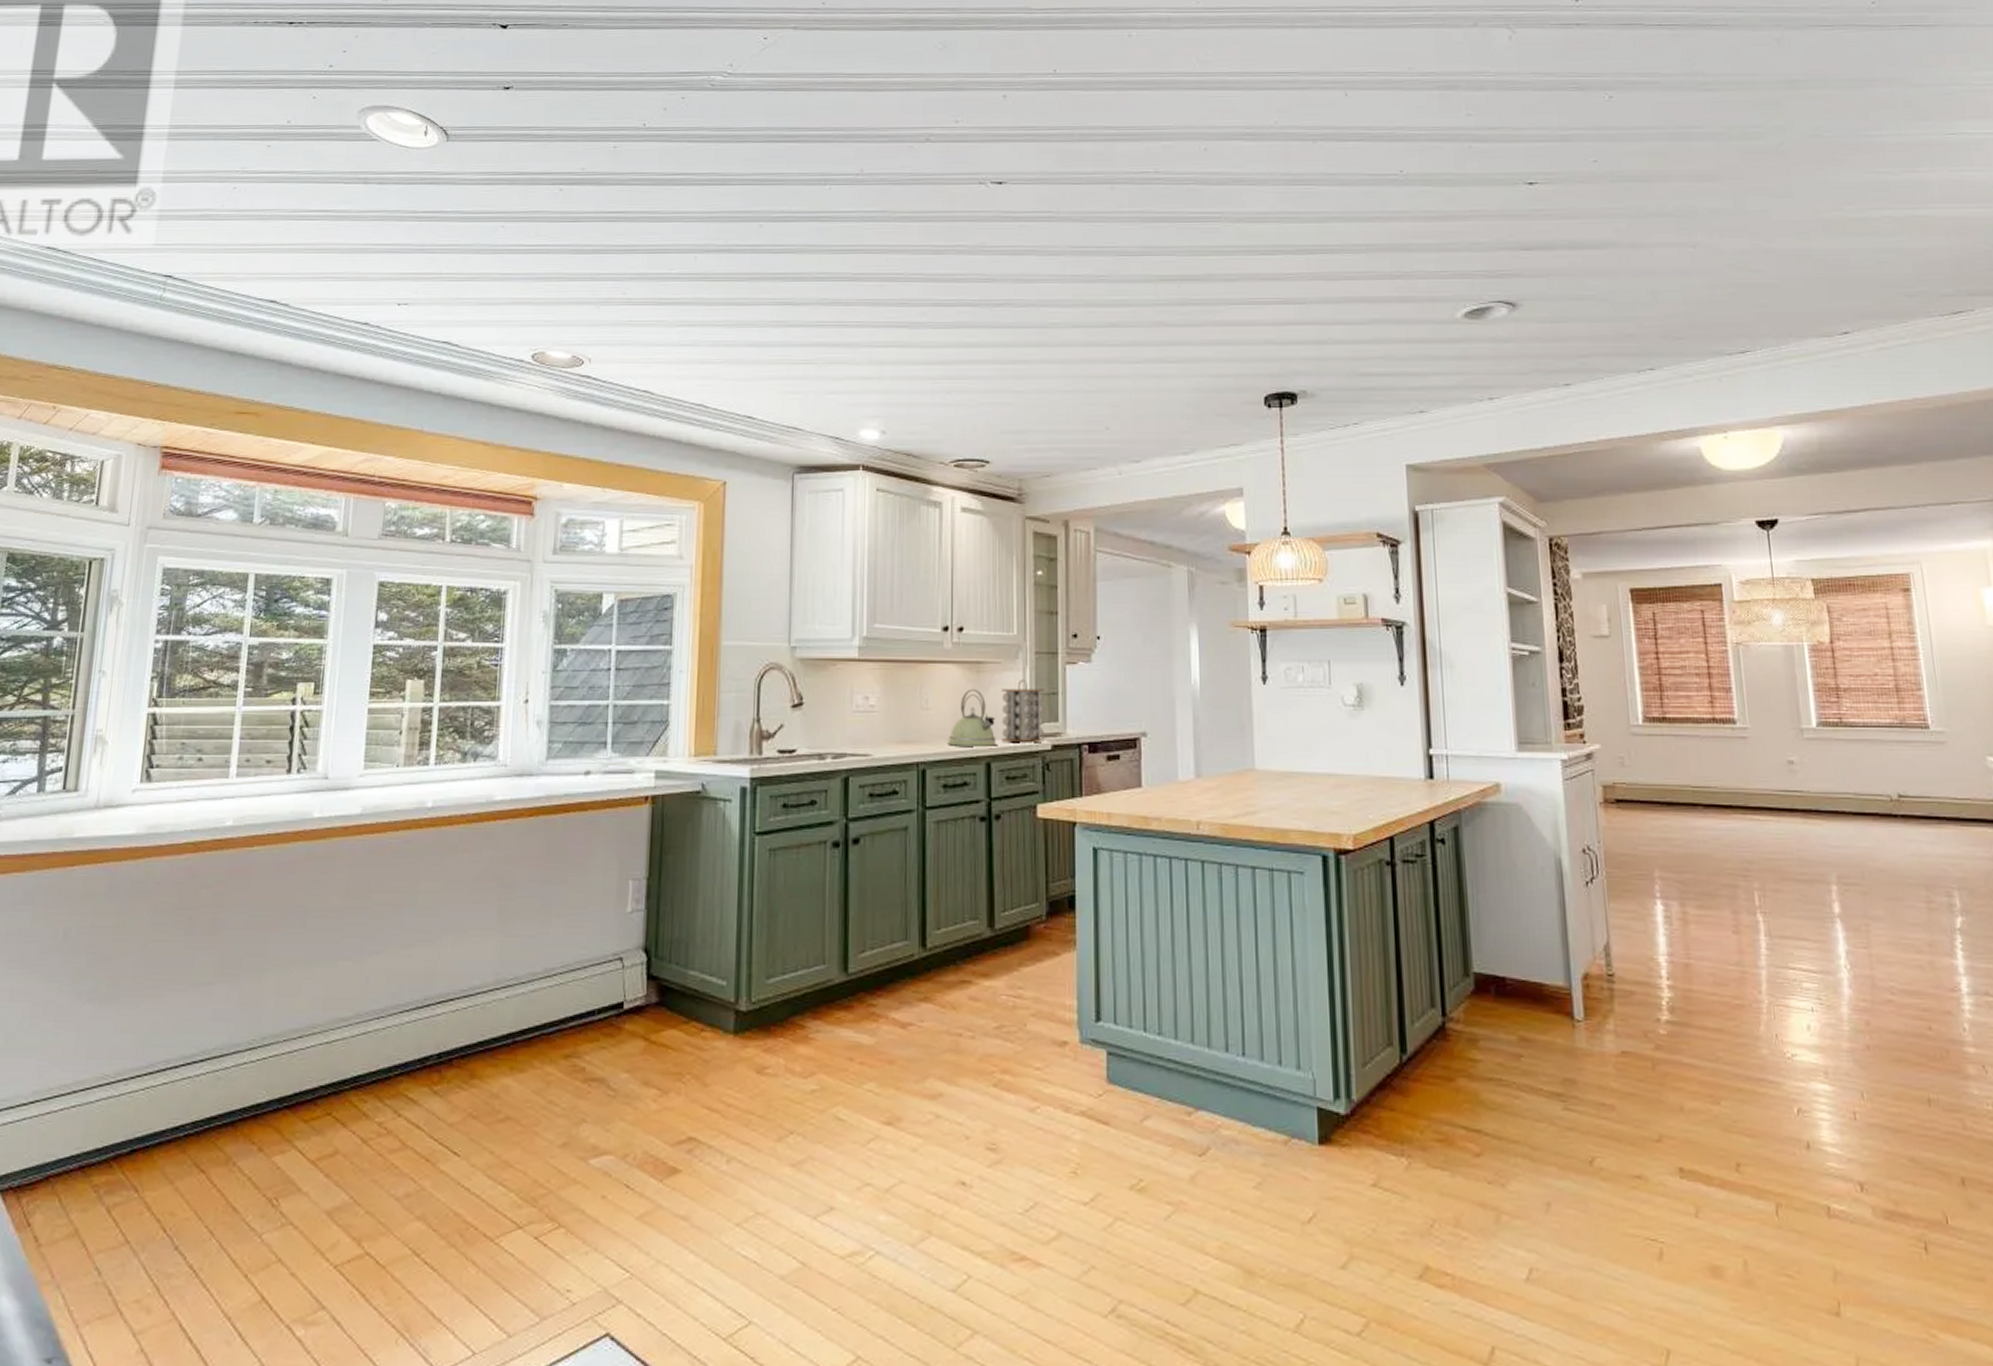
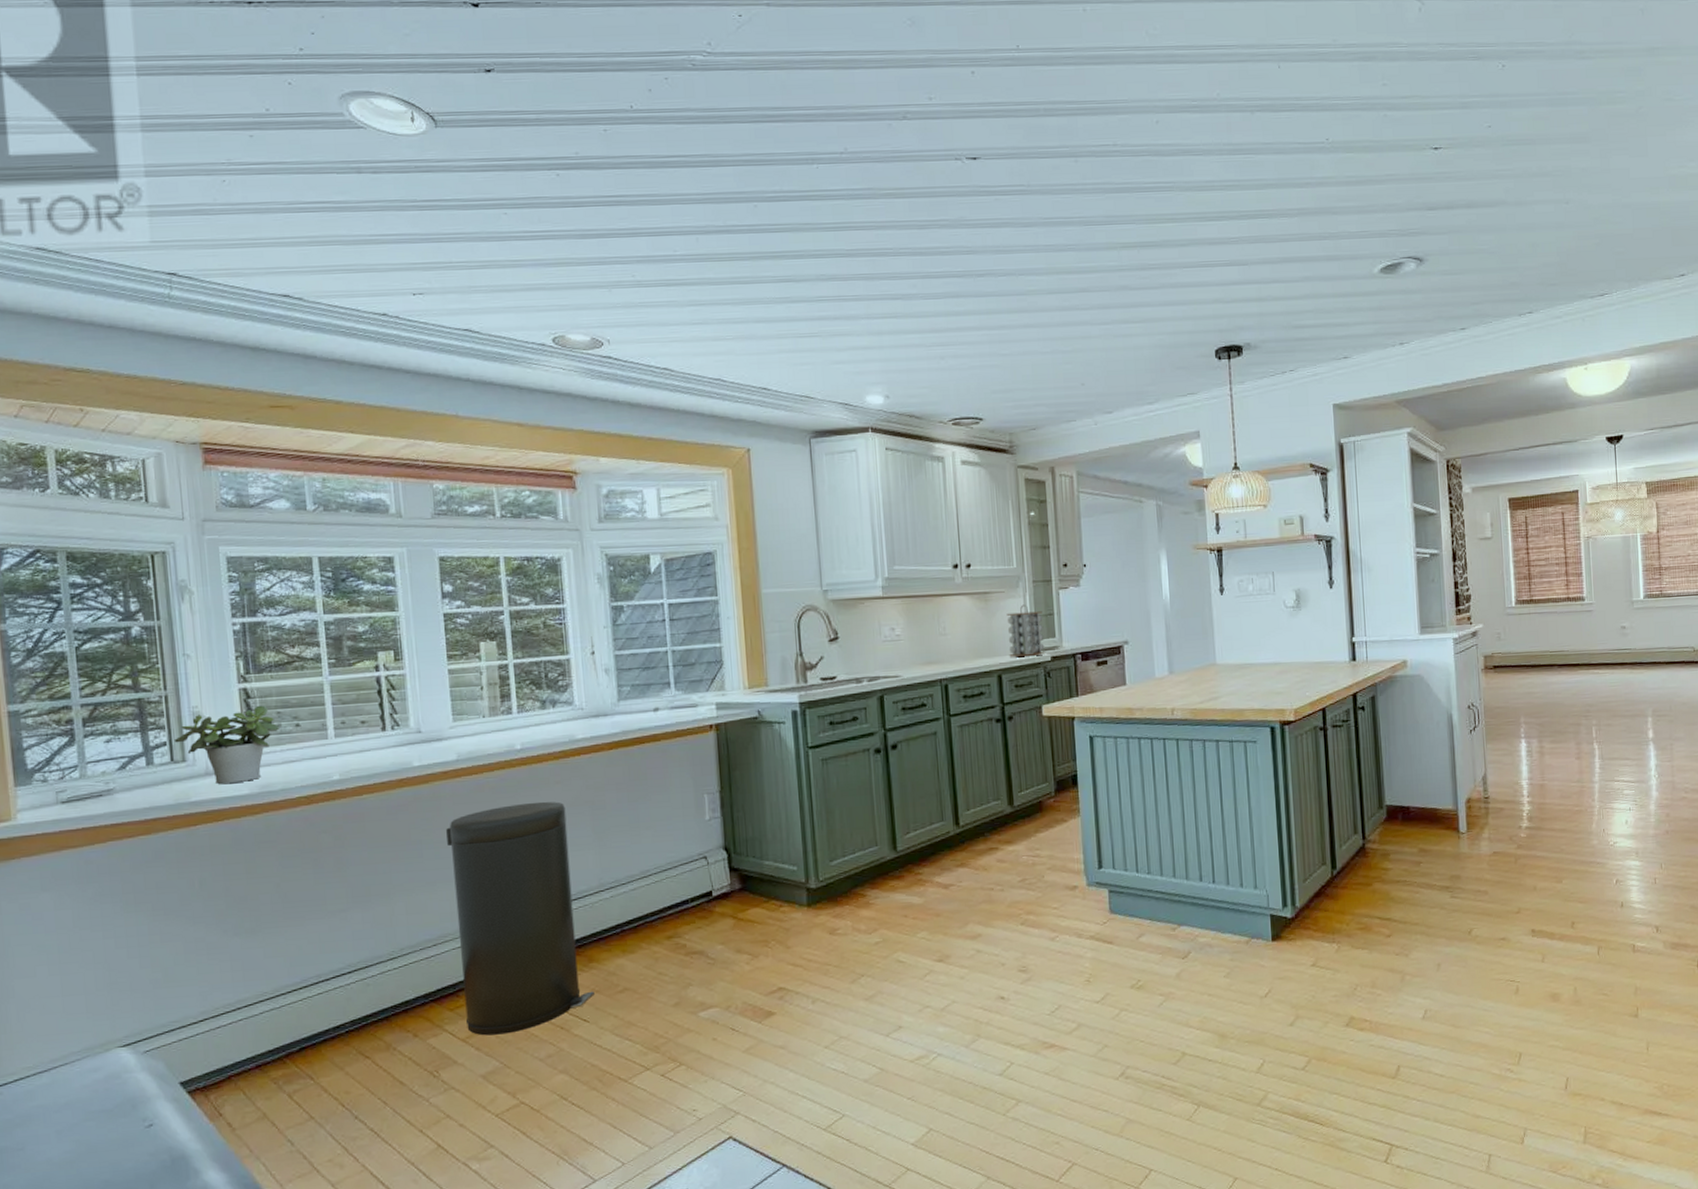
potted plant: none [70,733,182,821] -> present [173,705,280,785]
pedal bin: none [320,872,471,1160] -> present [446,801,595,1036]
kettle: present [947,688,997,748] -> none [964,615,1005,664]

